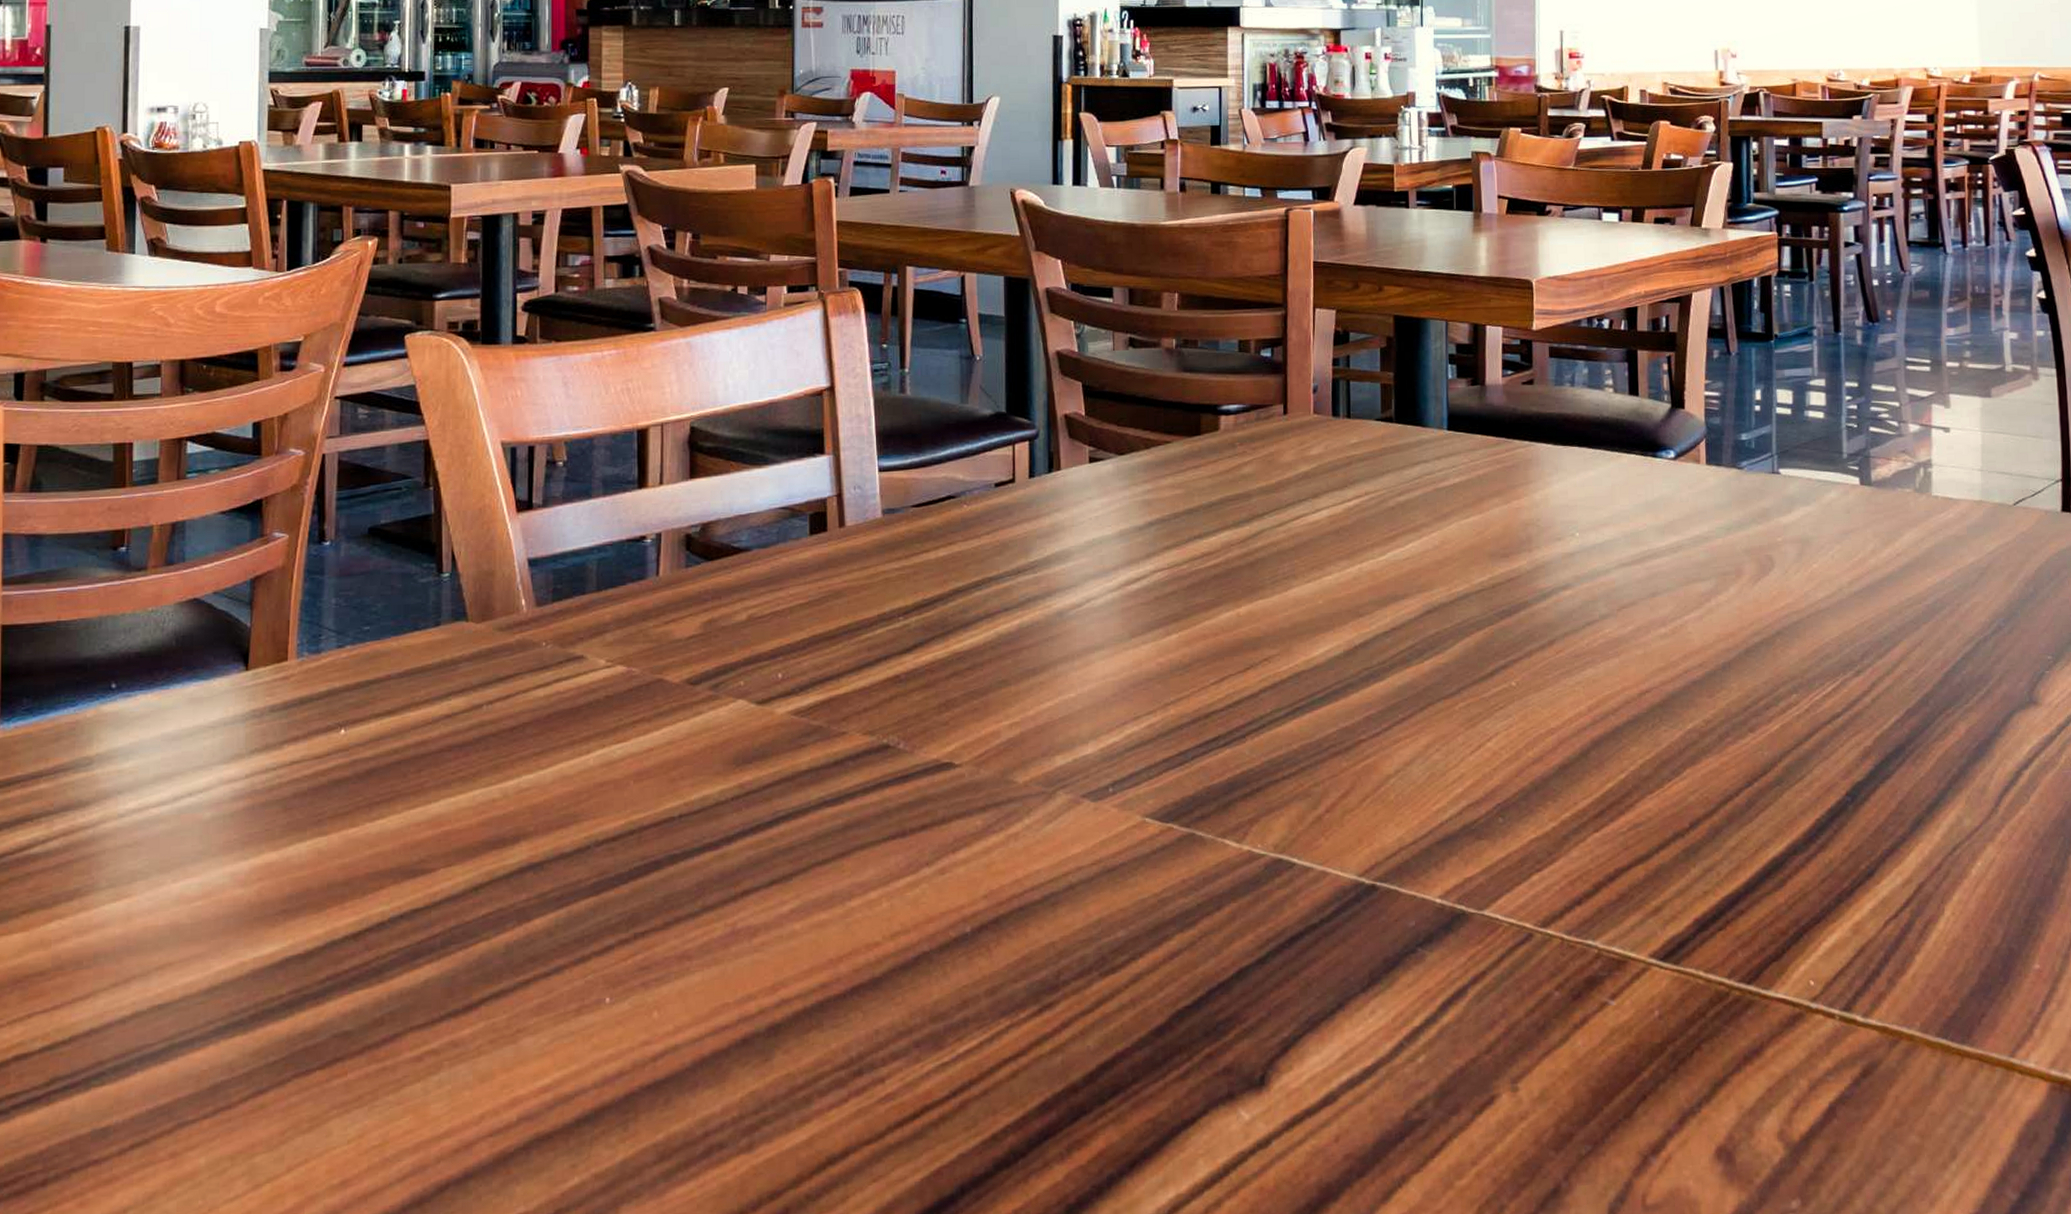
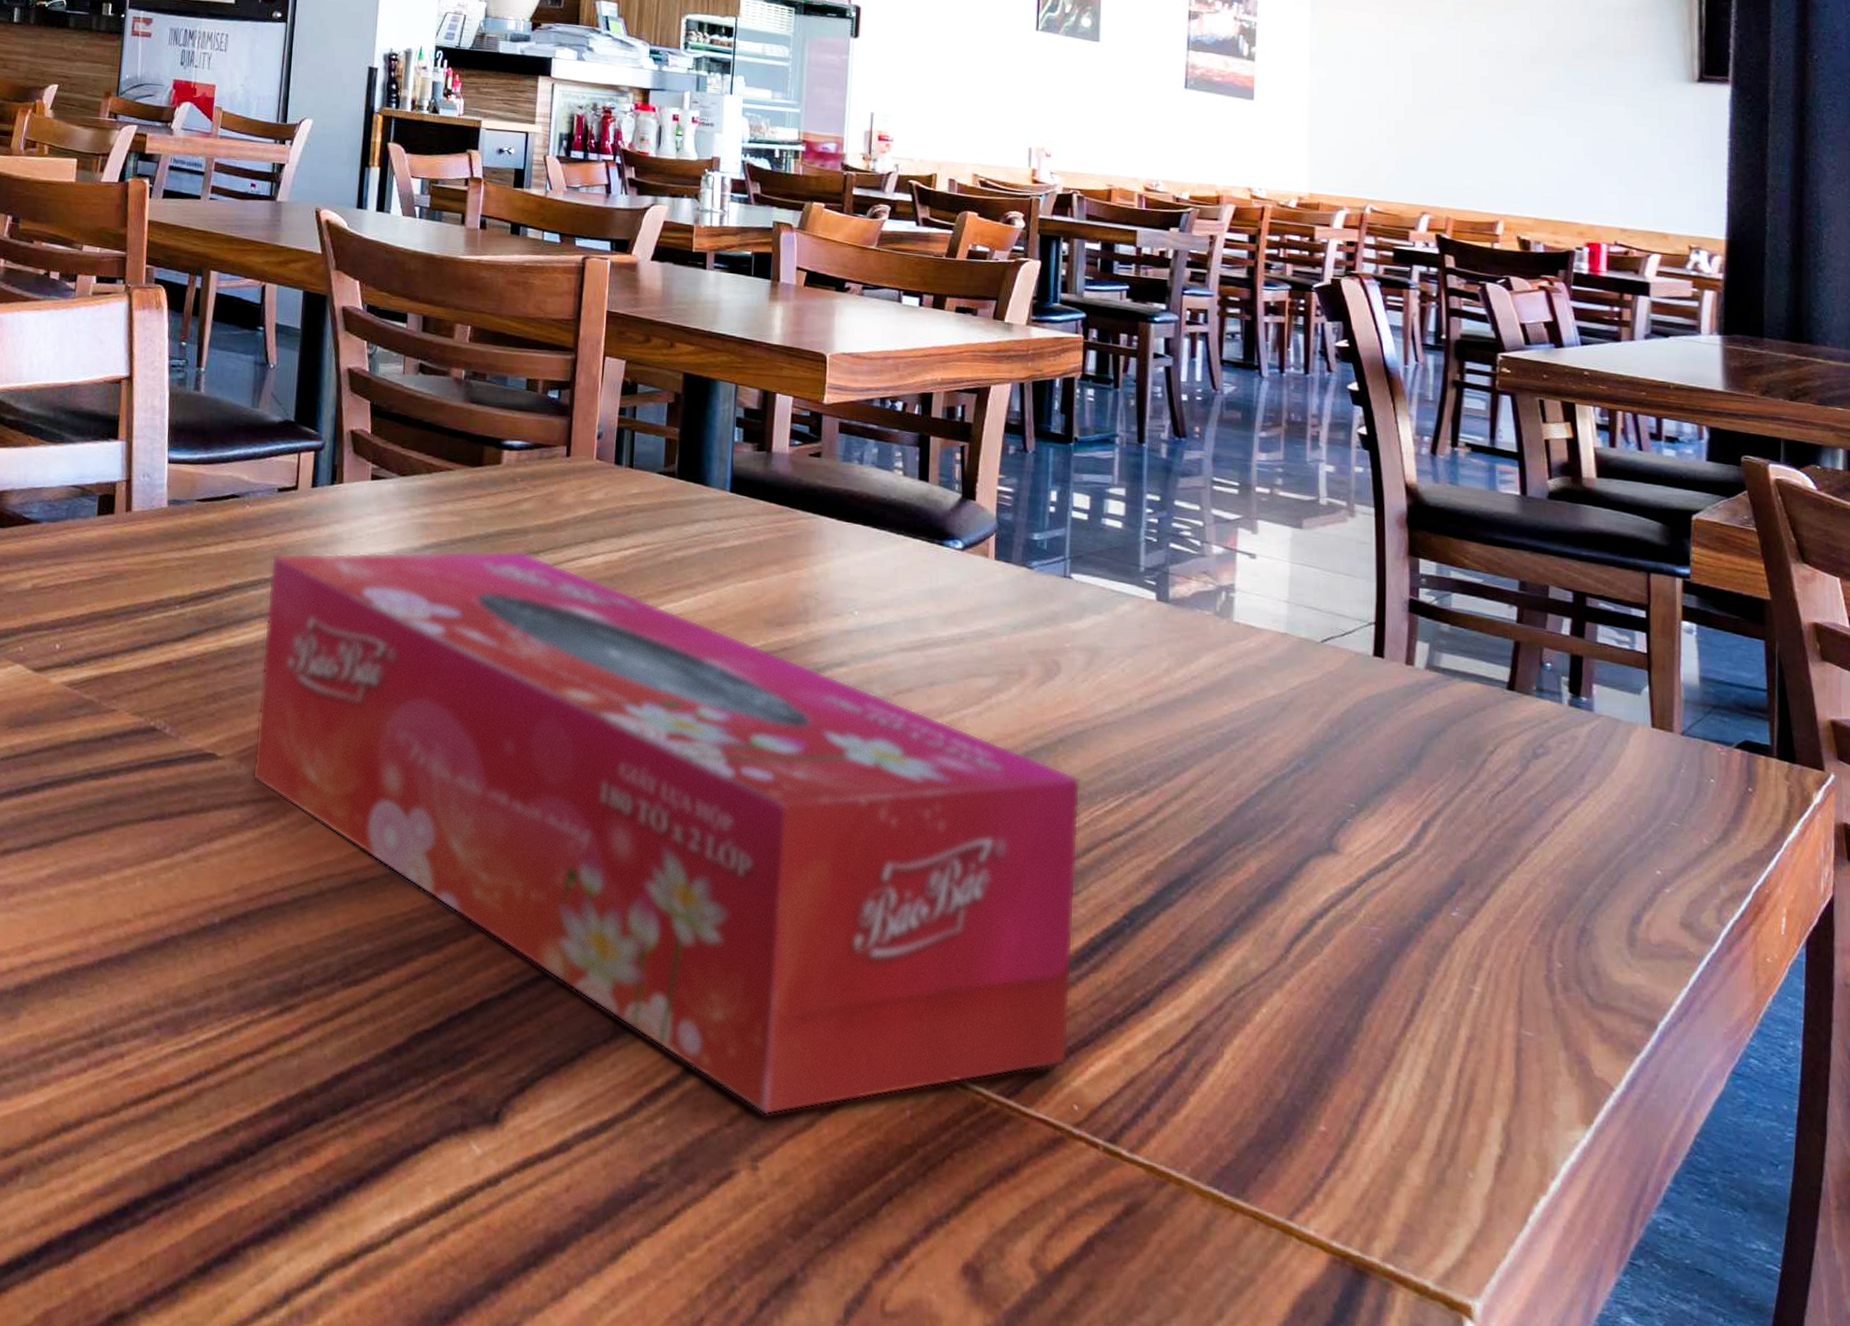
tissue box: none [991,516,1802,1037] -> present [251,550,1080,1115]

